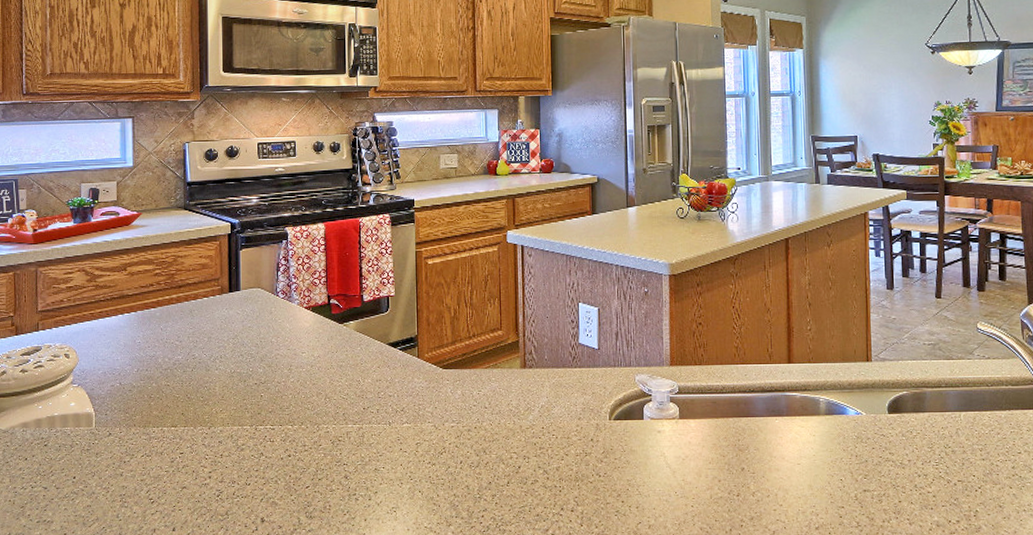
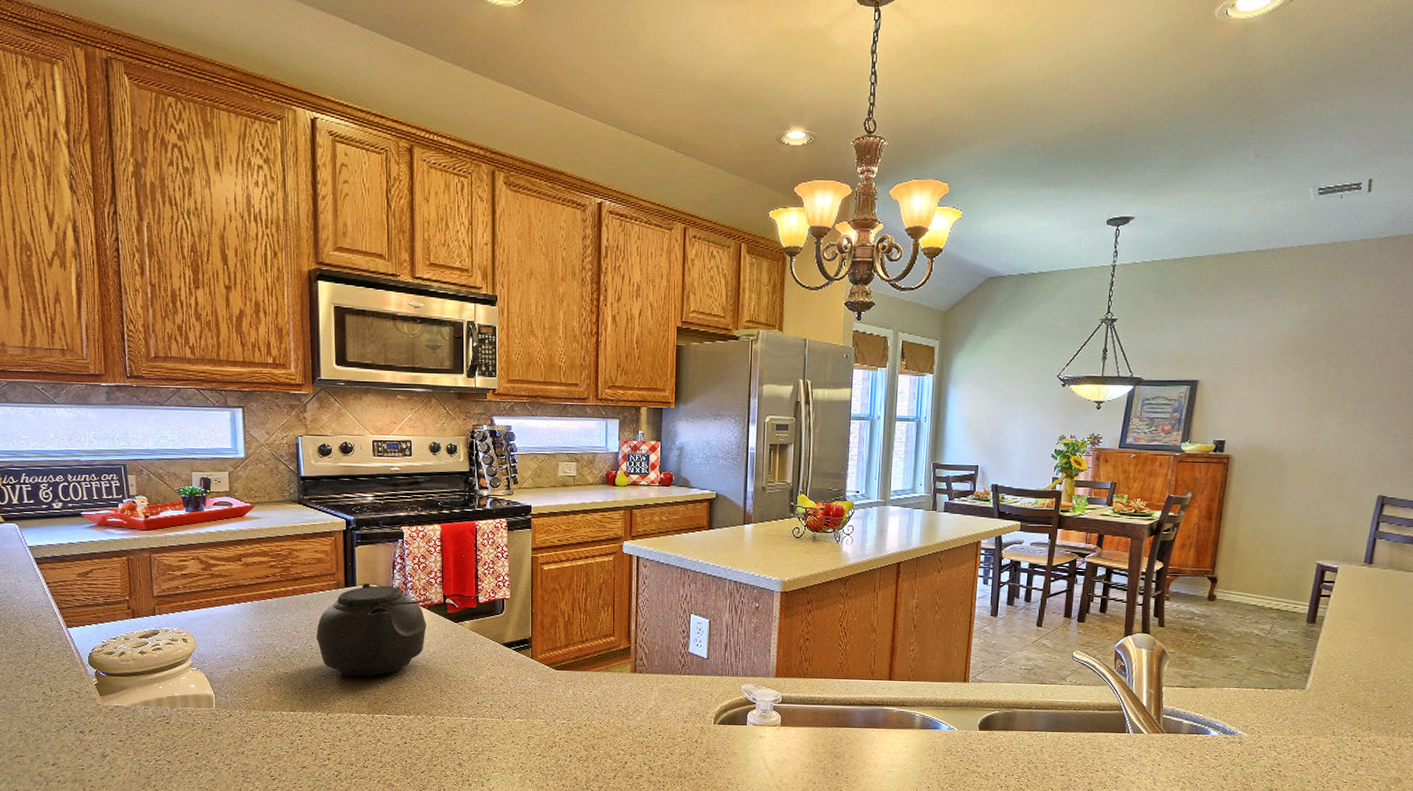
teapot: none [198,287,317,386] -> present [315,584,433,677]

